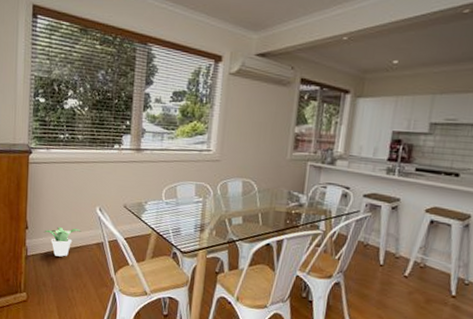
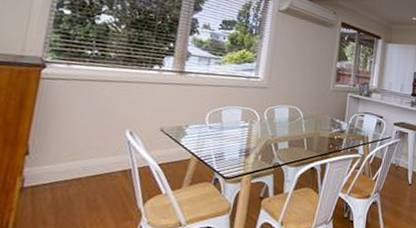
potted plant: present [43,227,82,257] -> none [50,152,104,187]

